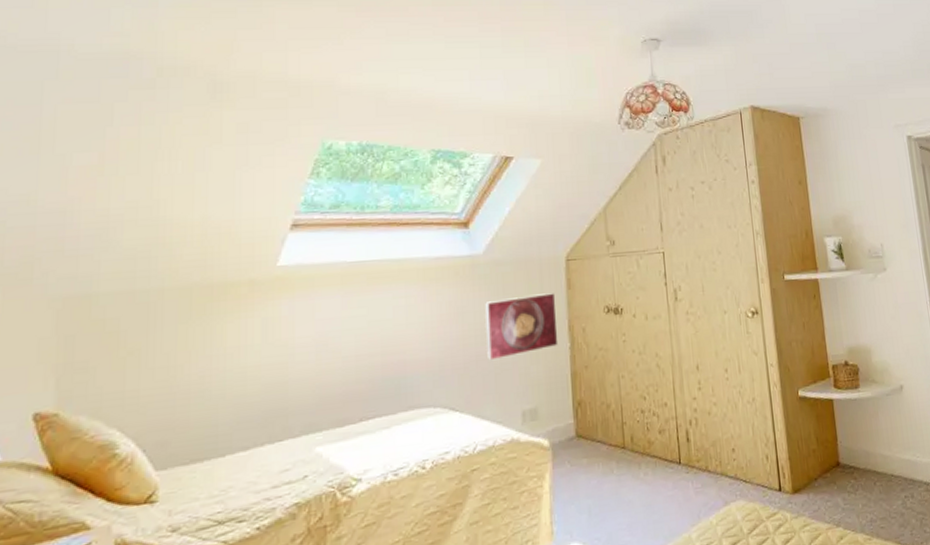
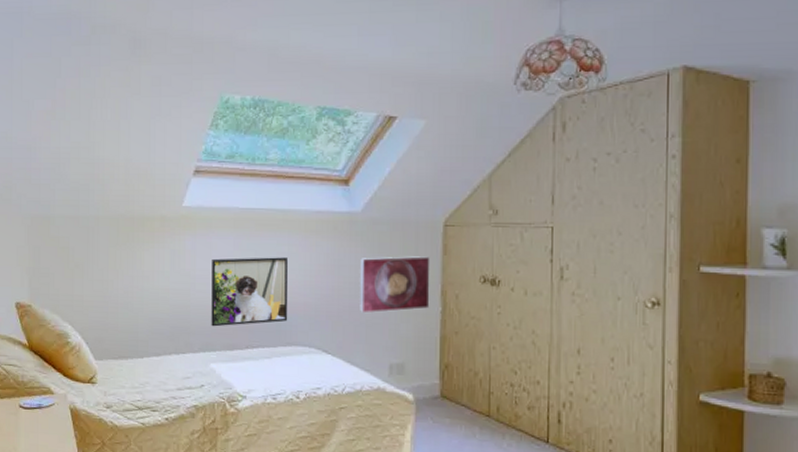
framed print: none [315,311,409,403] -> present [211,257,288,327]

